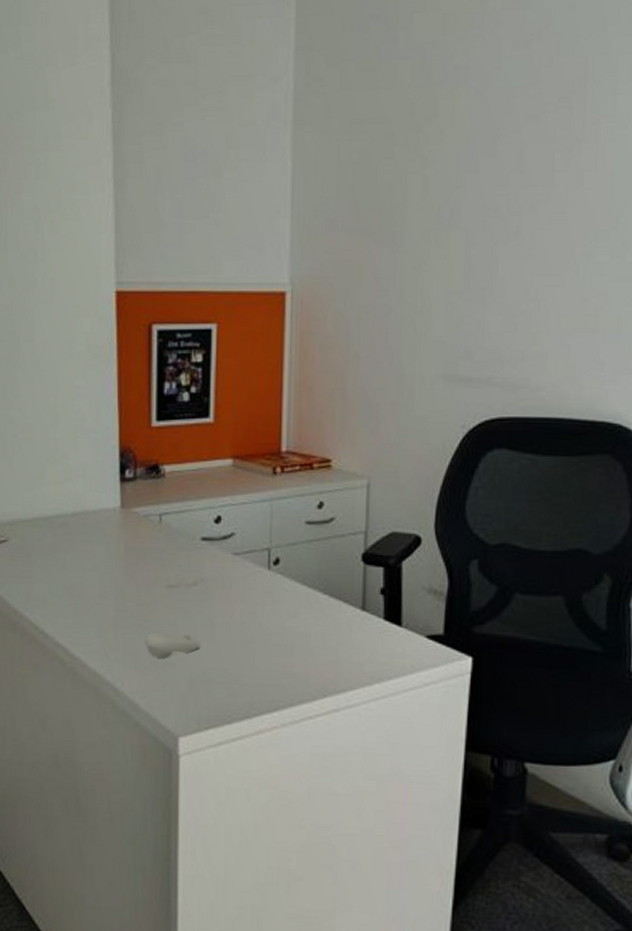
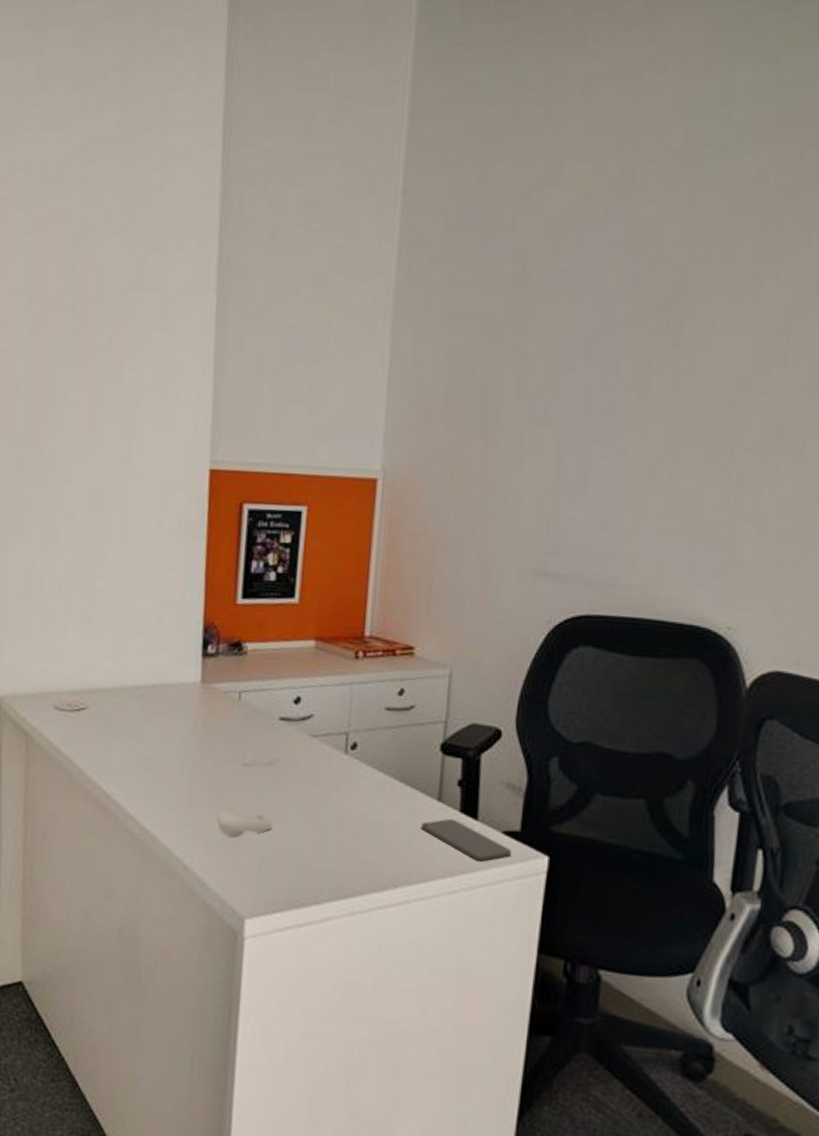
phone: none [347,626,437,666] -> present [421,818,512,862]

